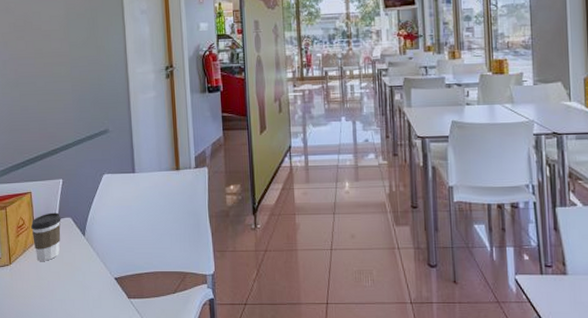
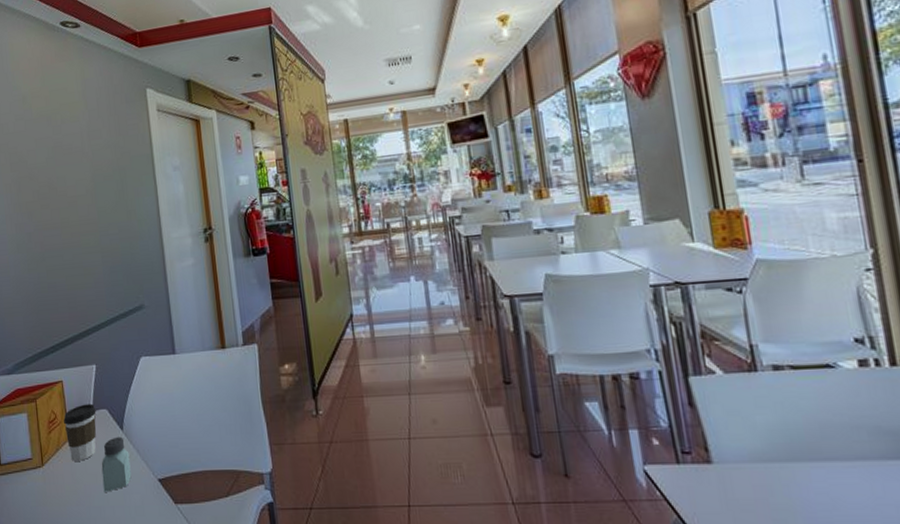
saltshaker: none [64,241,91,288] -> present [101,436,132,492]

